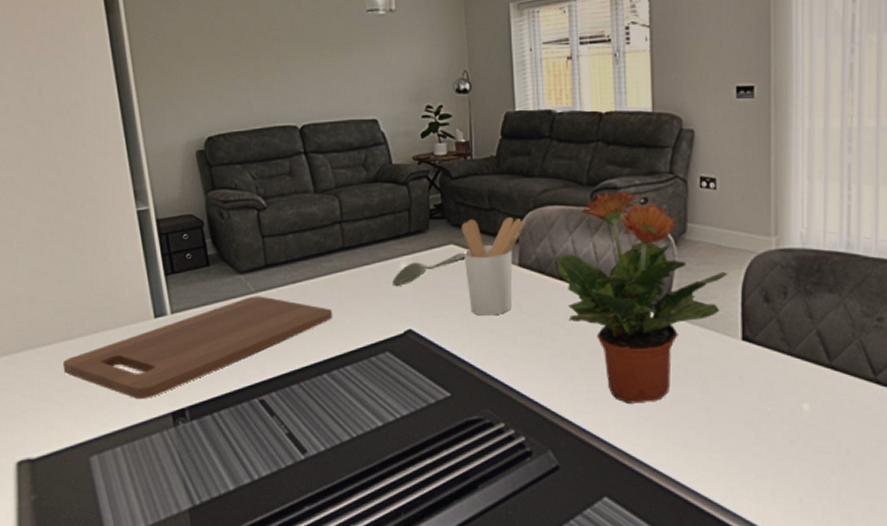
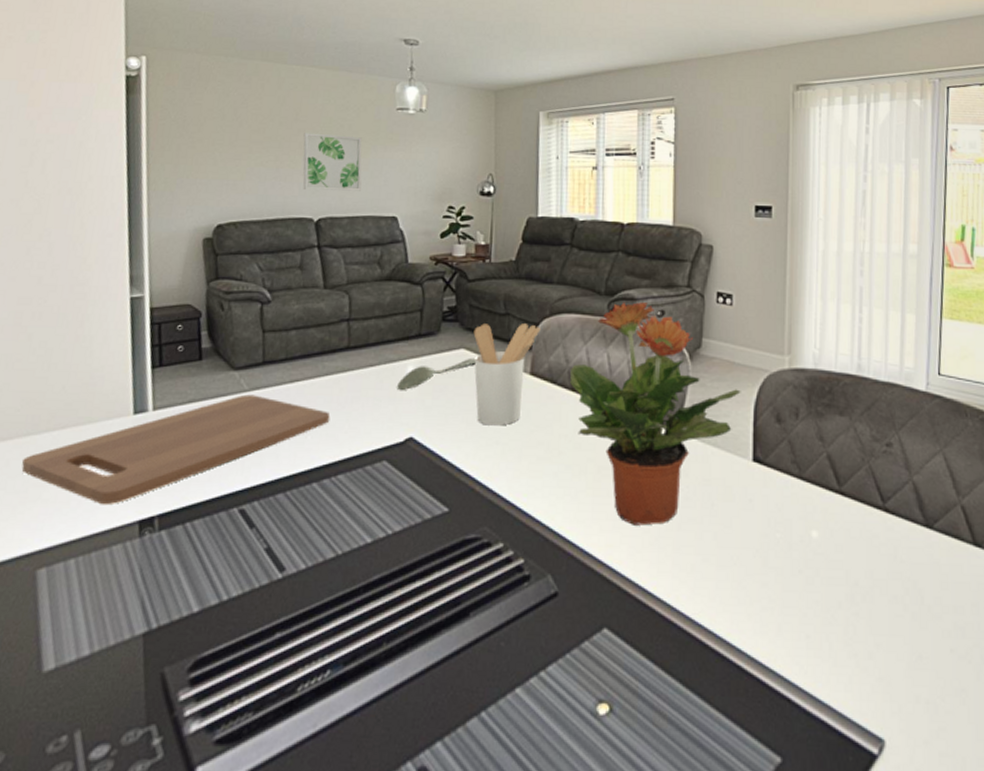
wall art: none [279,40,340,99] -> present [303,133,362,191]

